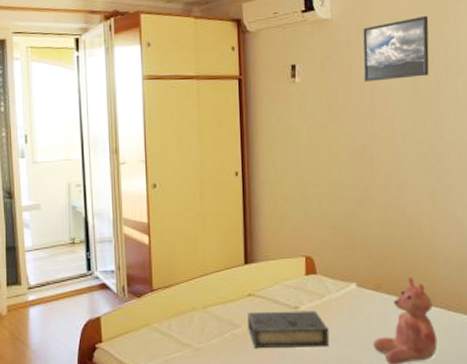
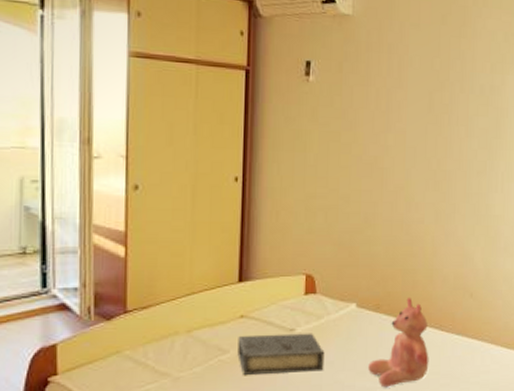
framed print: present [362,15,429,82] -> none [381,26,449,90]

